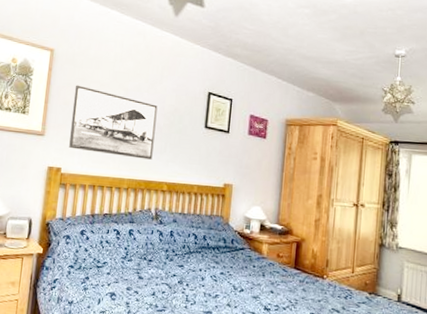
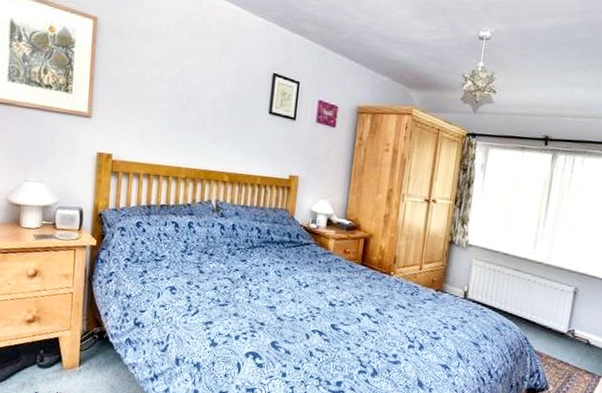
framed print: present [69,85,158,160] -> none [120,60,217,148]

